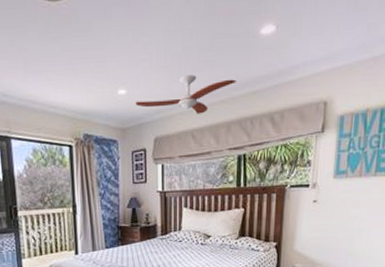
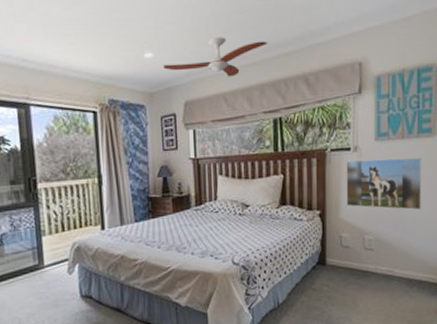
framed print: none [301,195,377,245] -> present [346,157,422,210]

